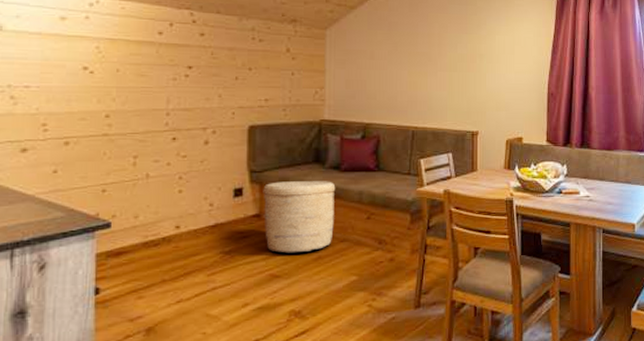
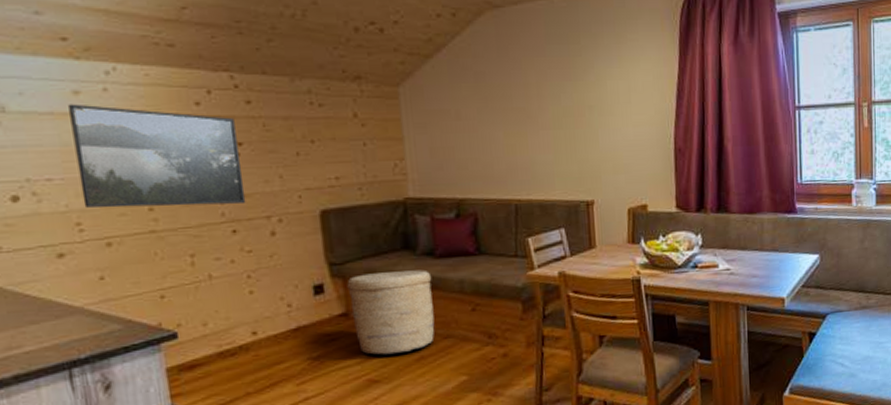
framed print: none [52,27,189,117] -> present [68,104,246,208]

